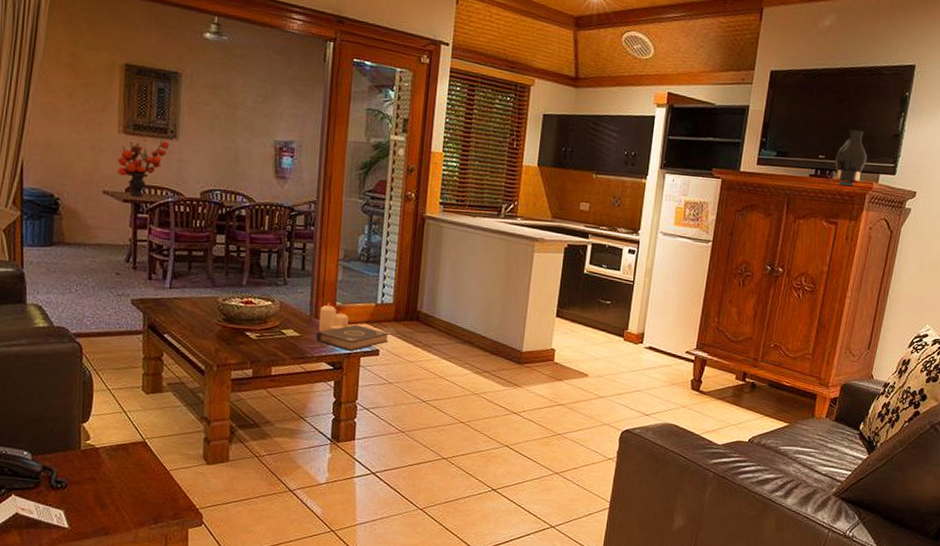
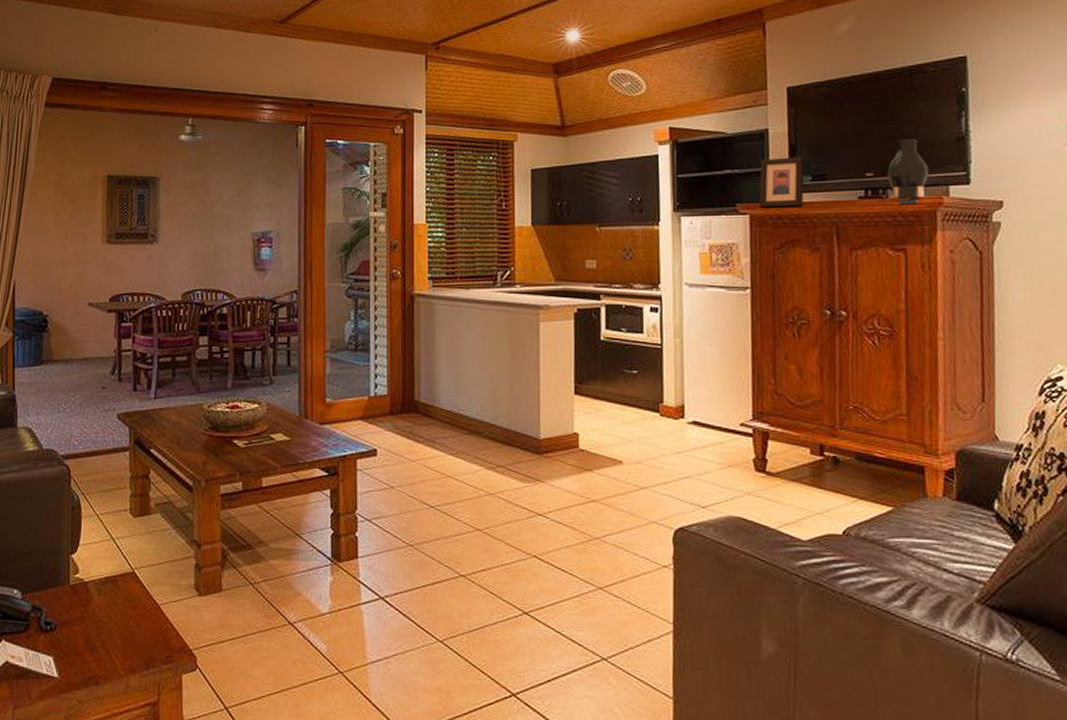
bouquet: present [117,134,170,197] -> none [101,242,150,305]
book: present [316,324,389,352] -> none [307,422,386,453]
candle: present [319,302,349,333] -> none [309,399,341,434]
picture frame: none [731,132,774,178] -> present [759,156,805,209]

